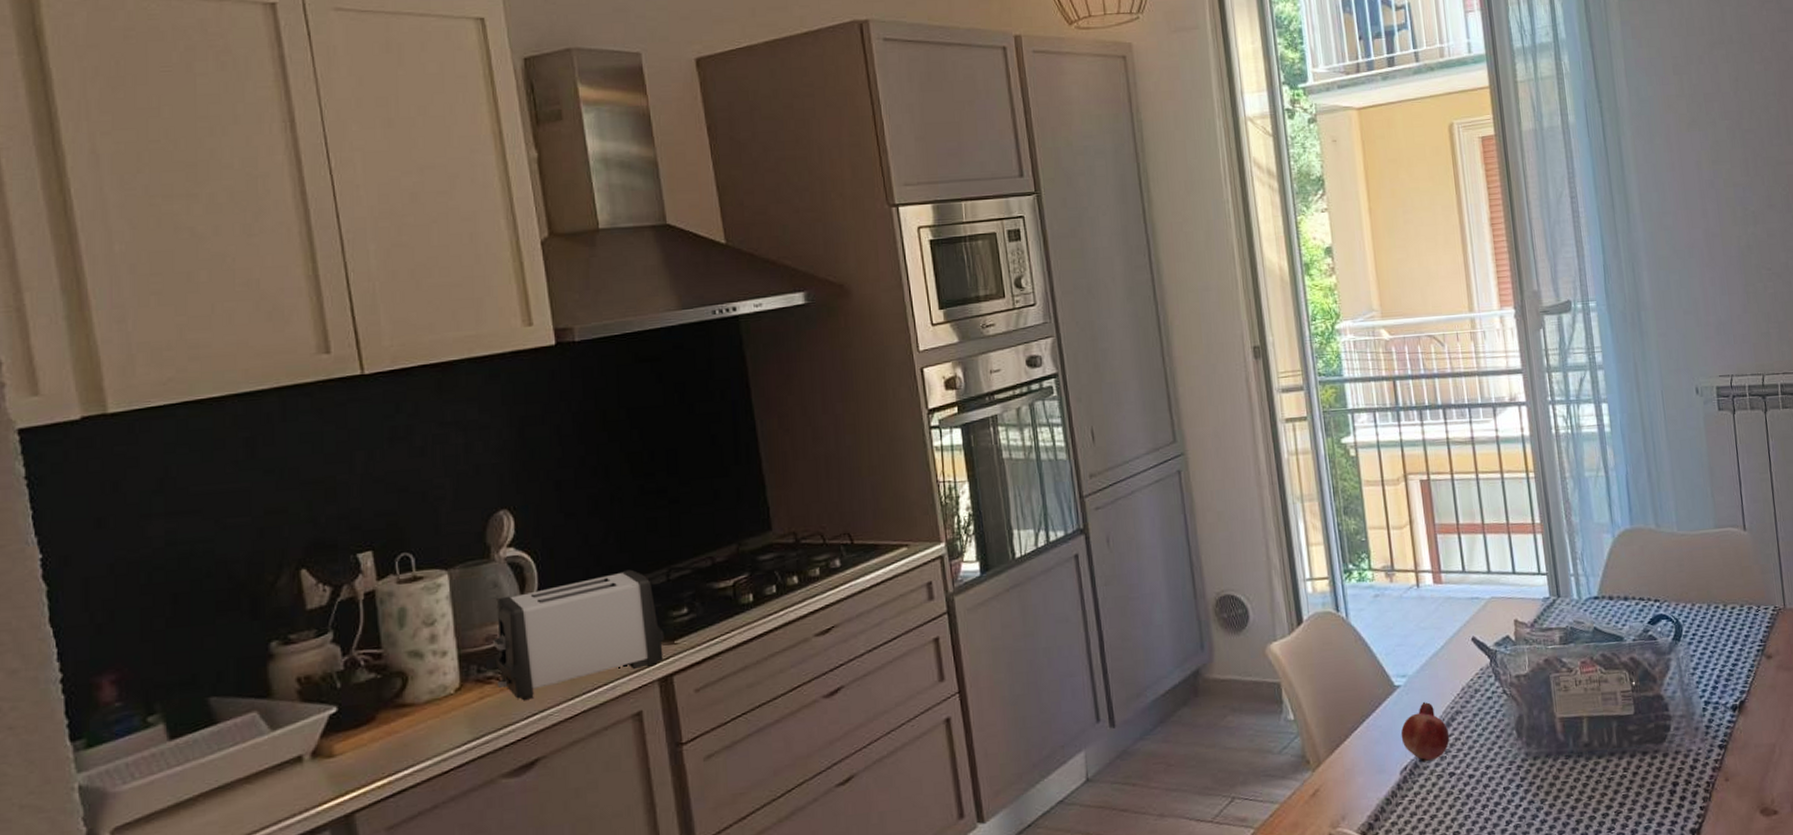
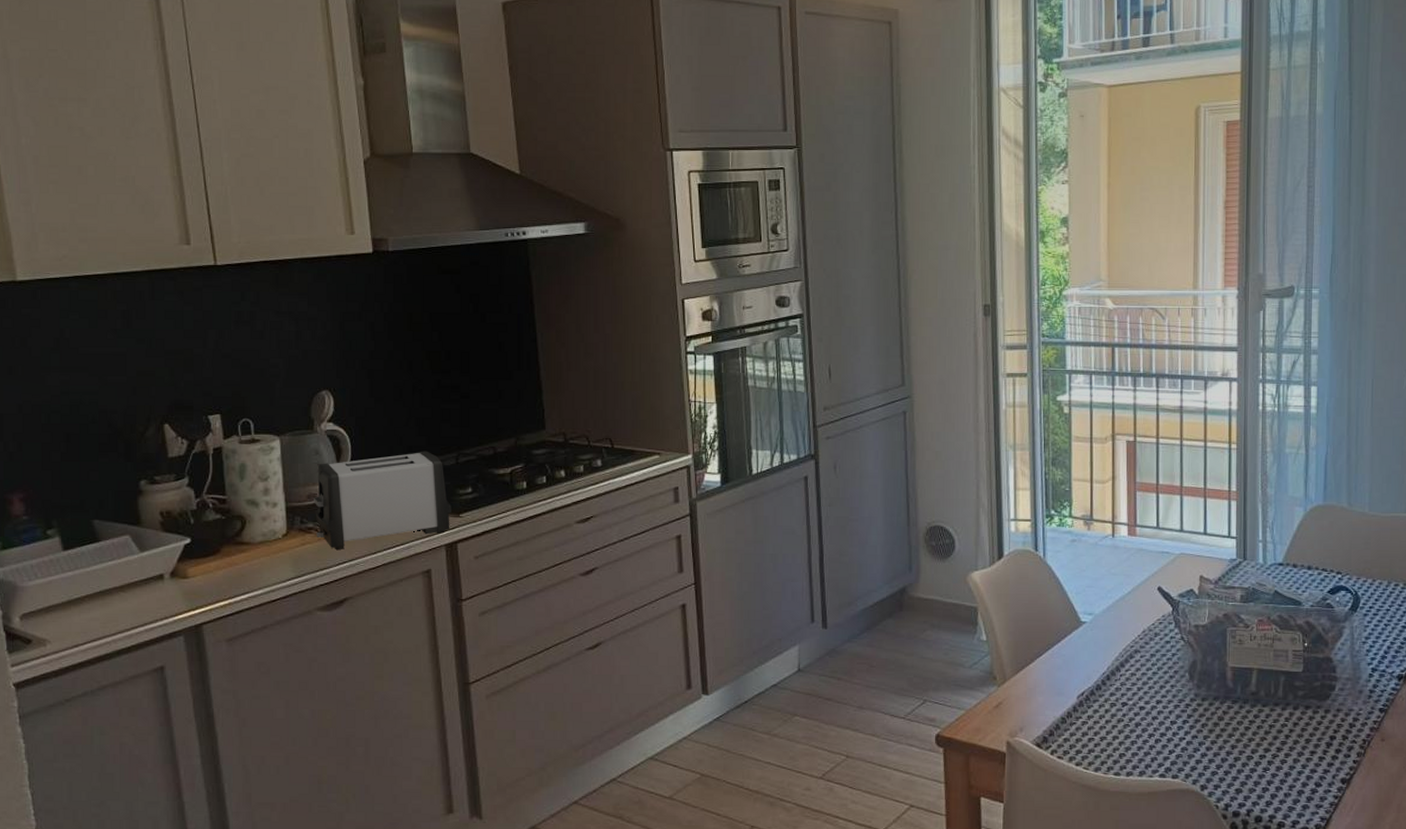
fruit: present [1400,701,1450,763] -> none [1081,638,1126,691]

